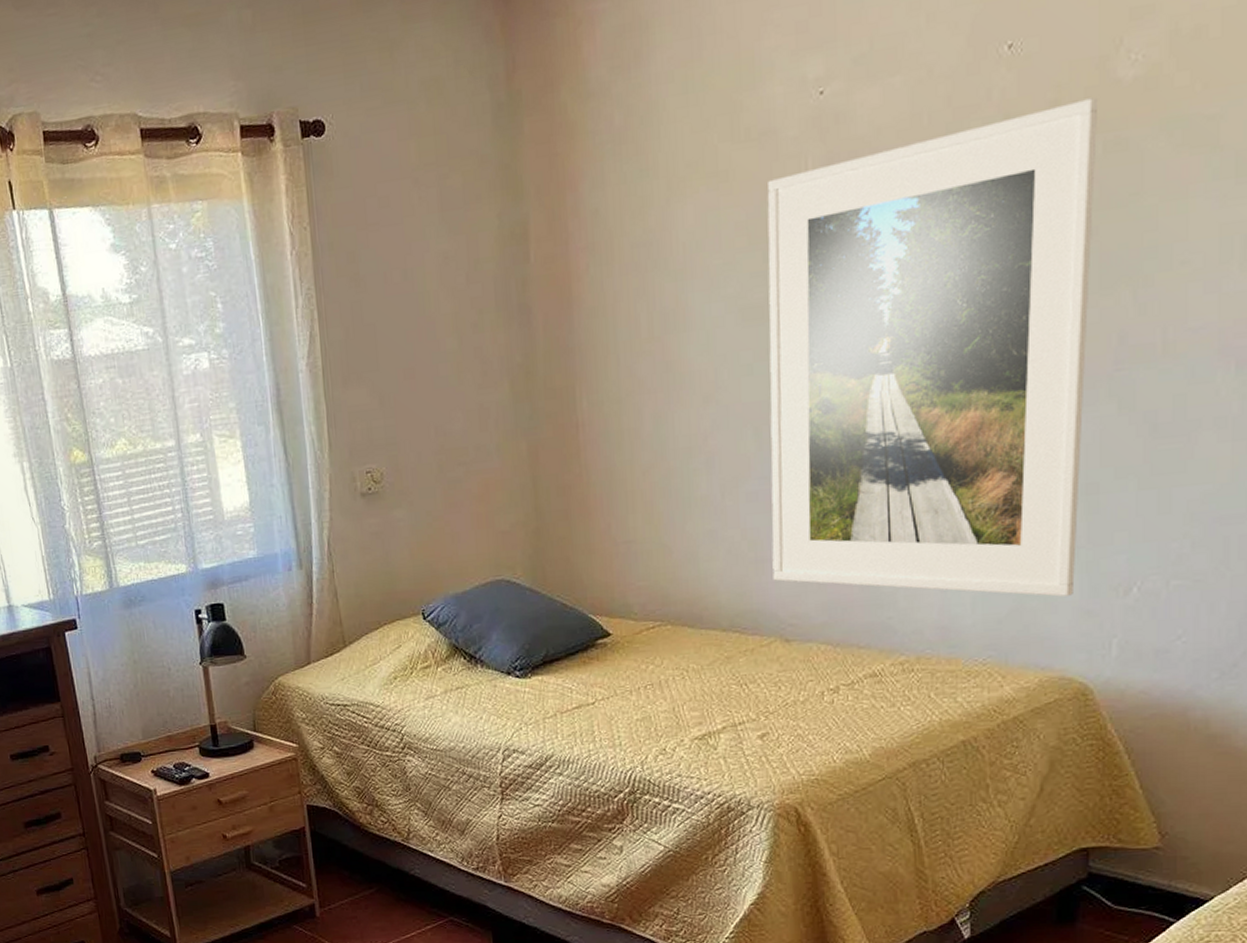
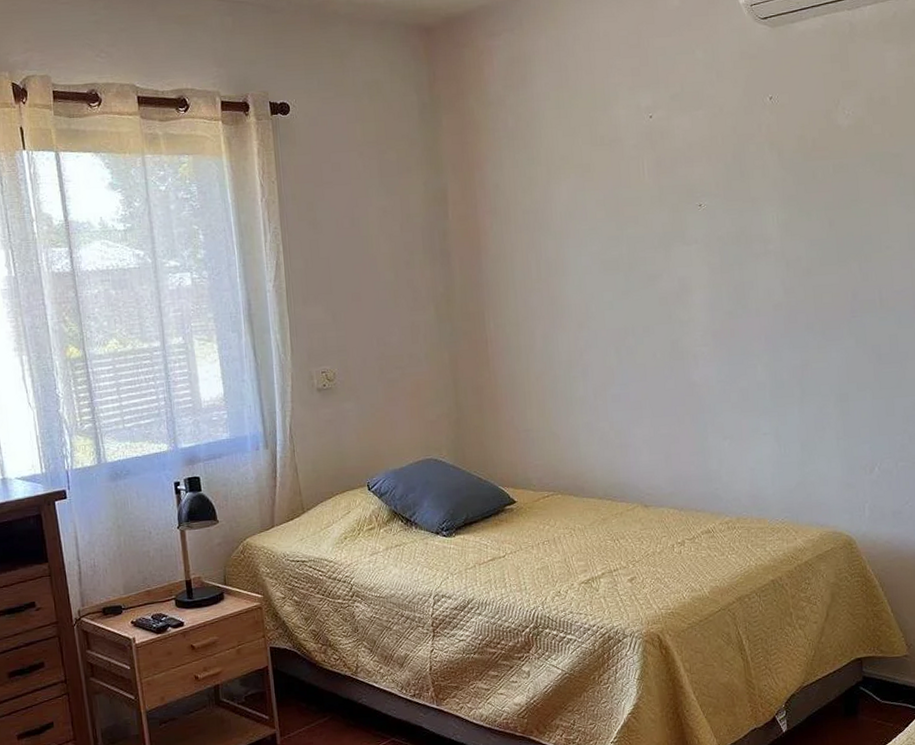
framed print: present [767,97,1099,597] -> none [617,136,838,474]

